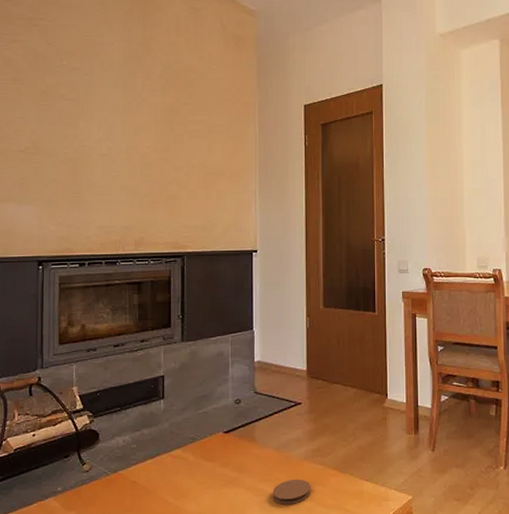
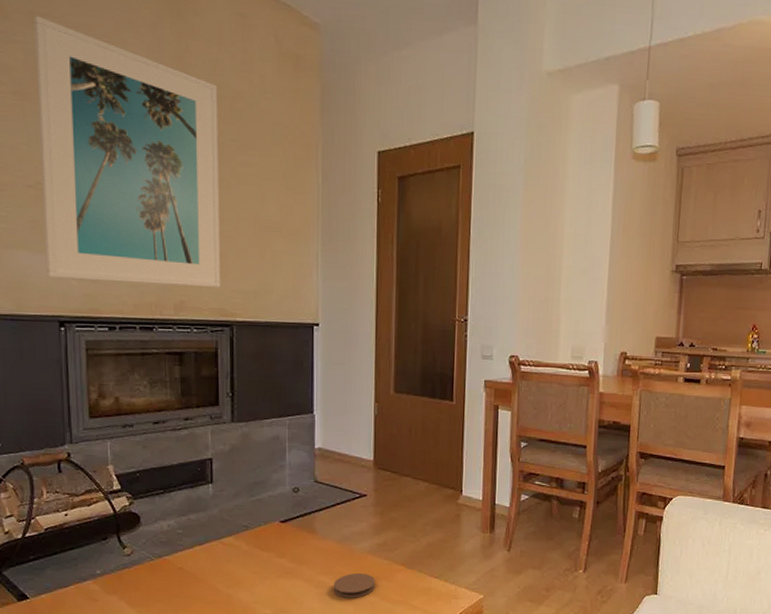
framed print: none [29,21,175,225] -> present [34,16,221,288]

